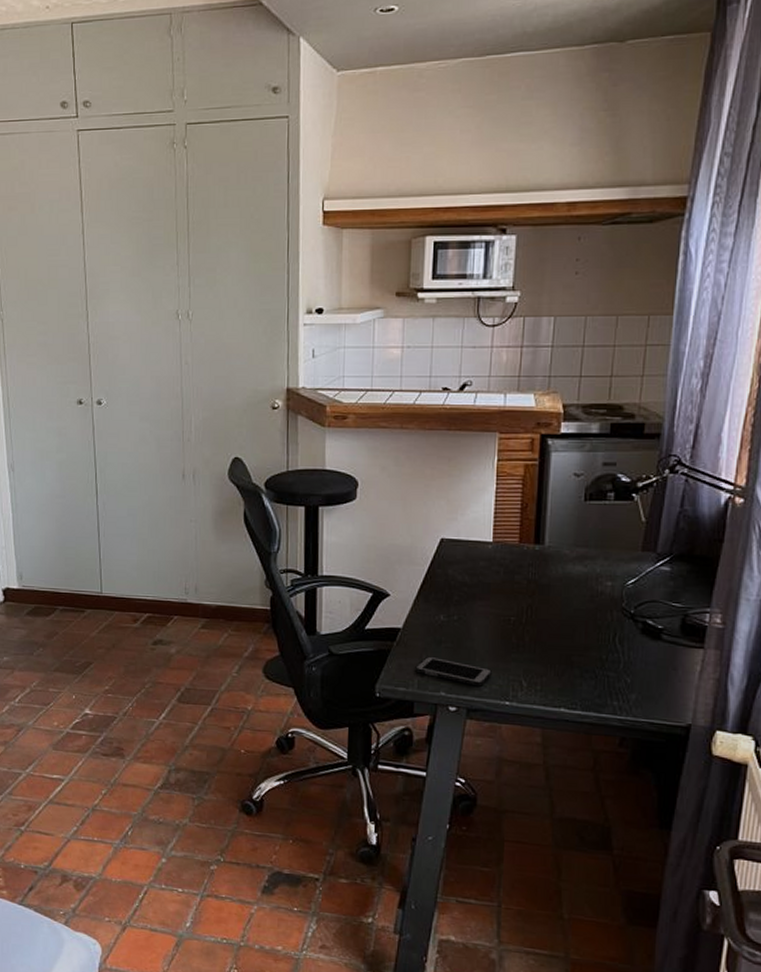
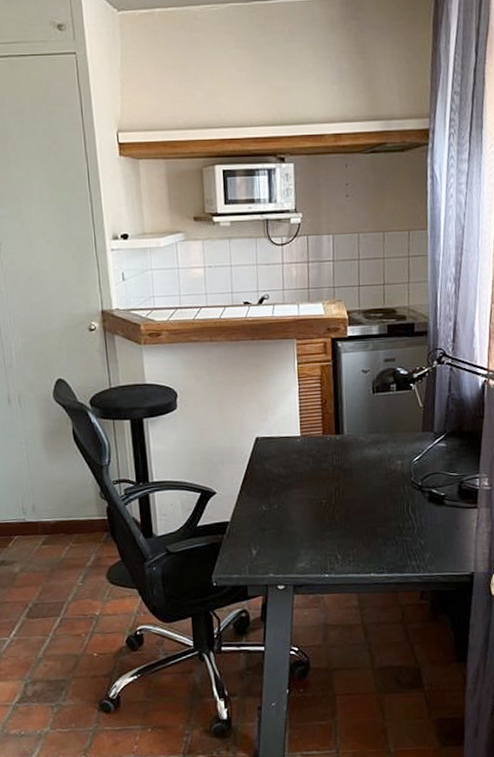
cell phone: present [415,656,492,686] -> none [245,543,311,565]

